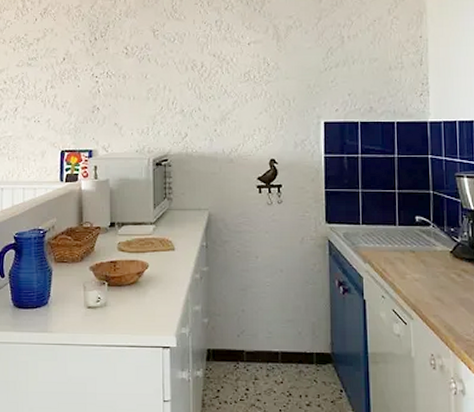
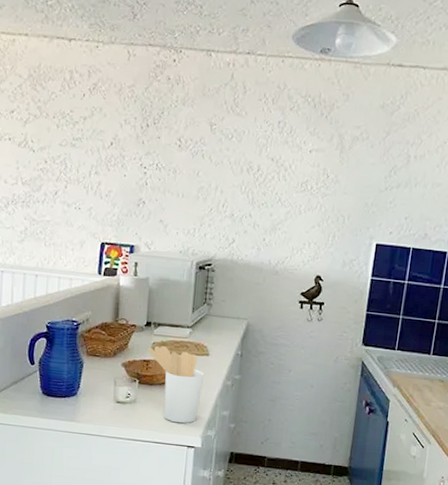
utensil holder: none [114,245,172,323] -> present [148,346,204,424]

